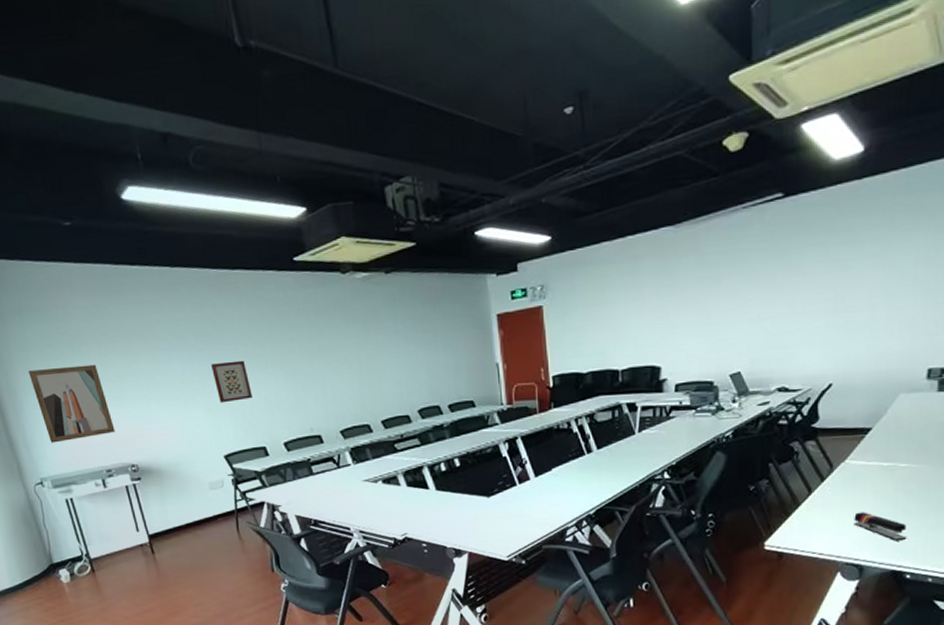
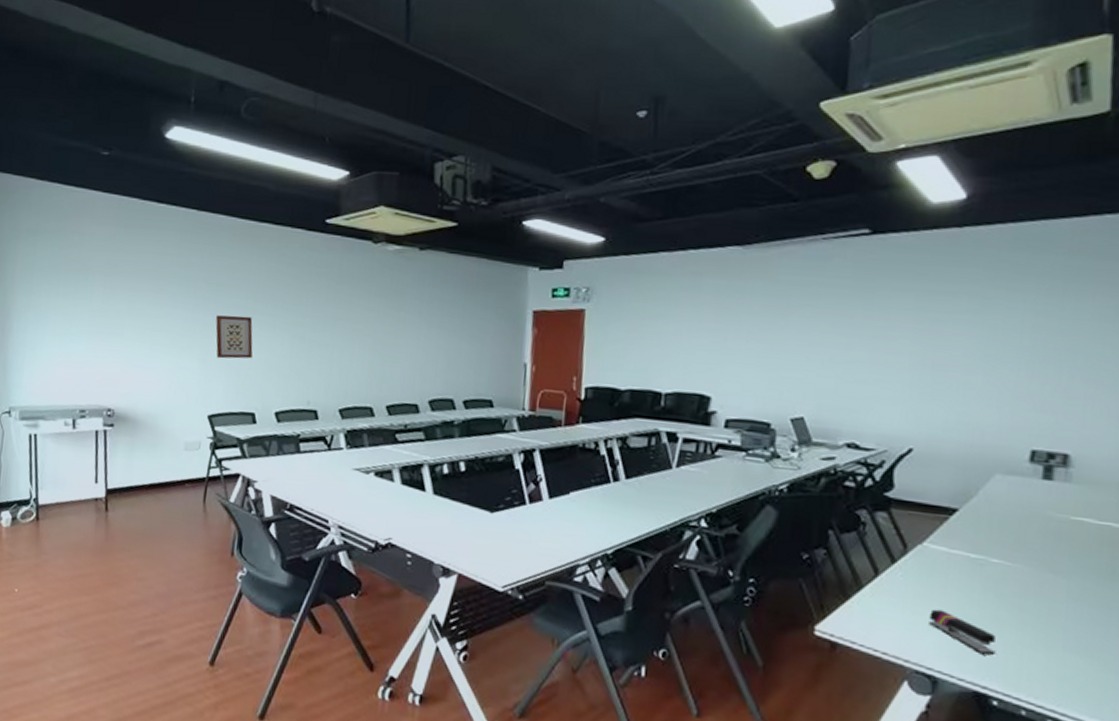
wall art: present [28,364,115,443] -> none [27,292,100,372]

